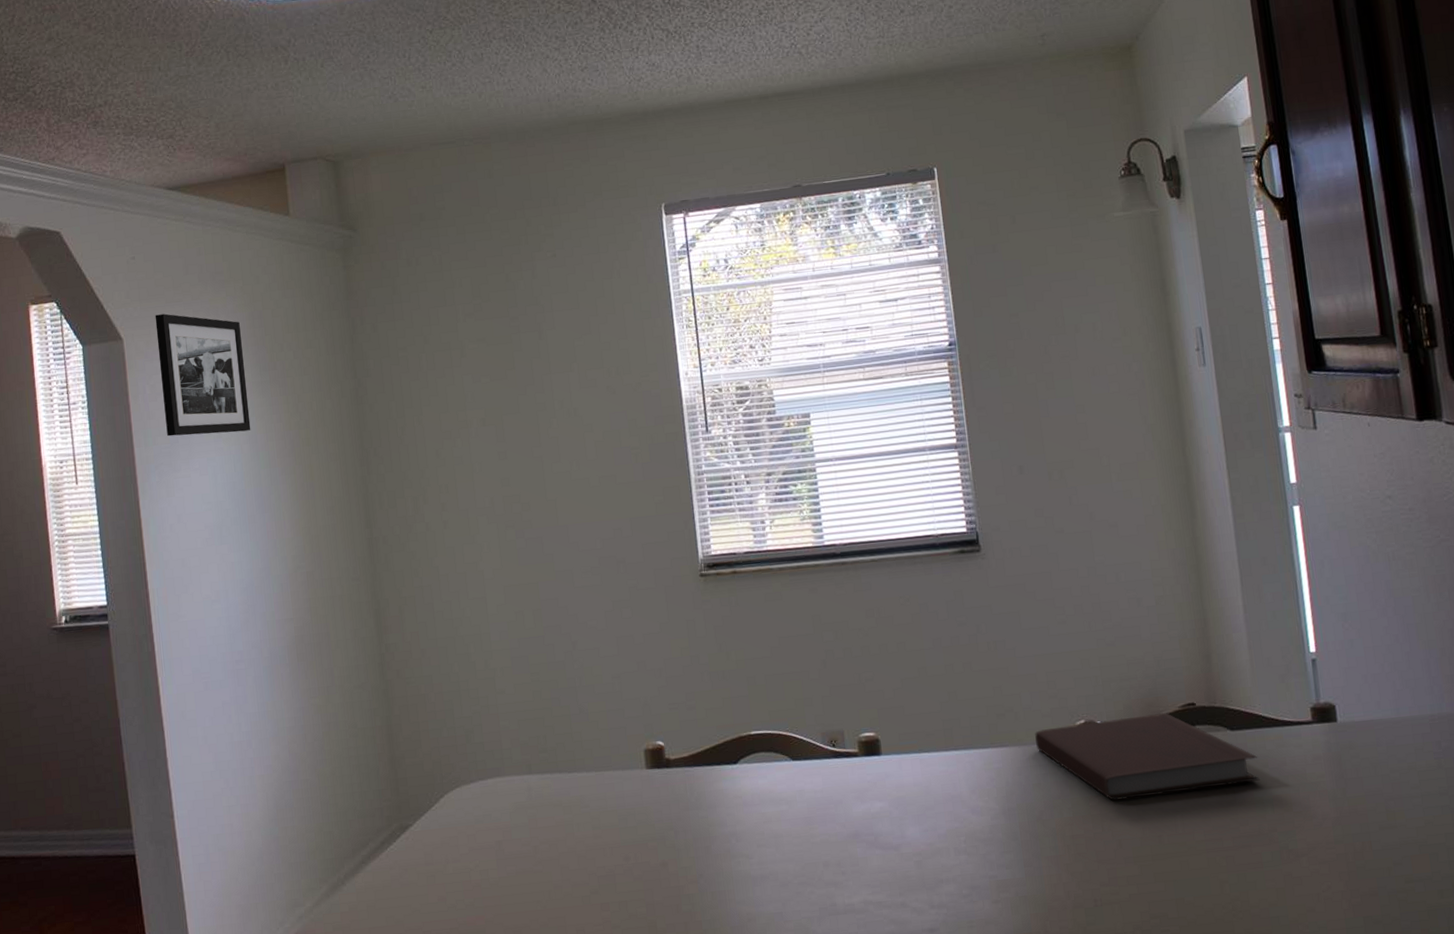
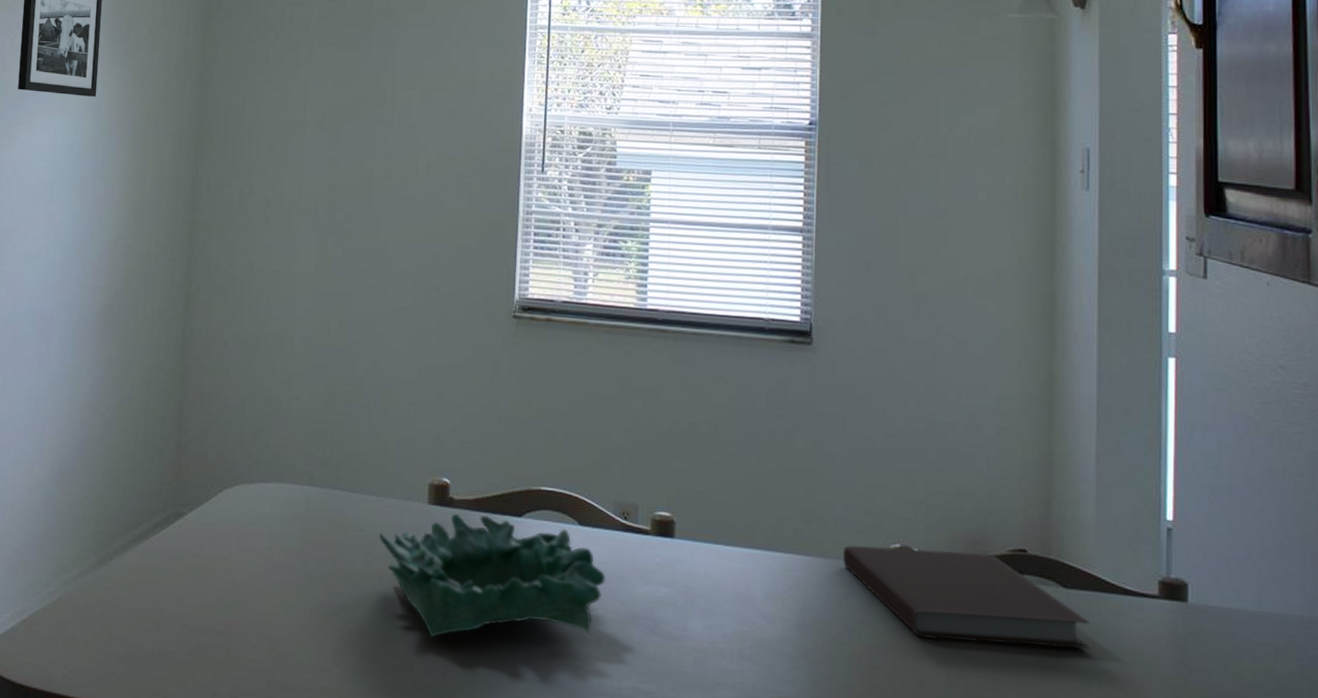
decorative bowl: none [604,767,824,894] -> present [379,513,606,637]

